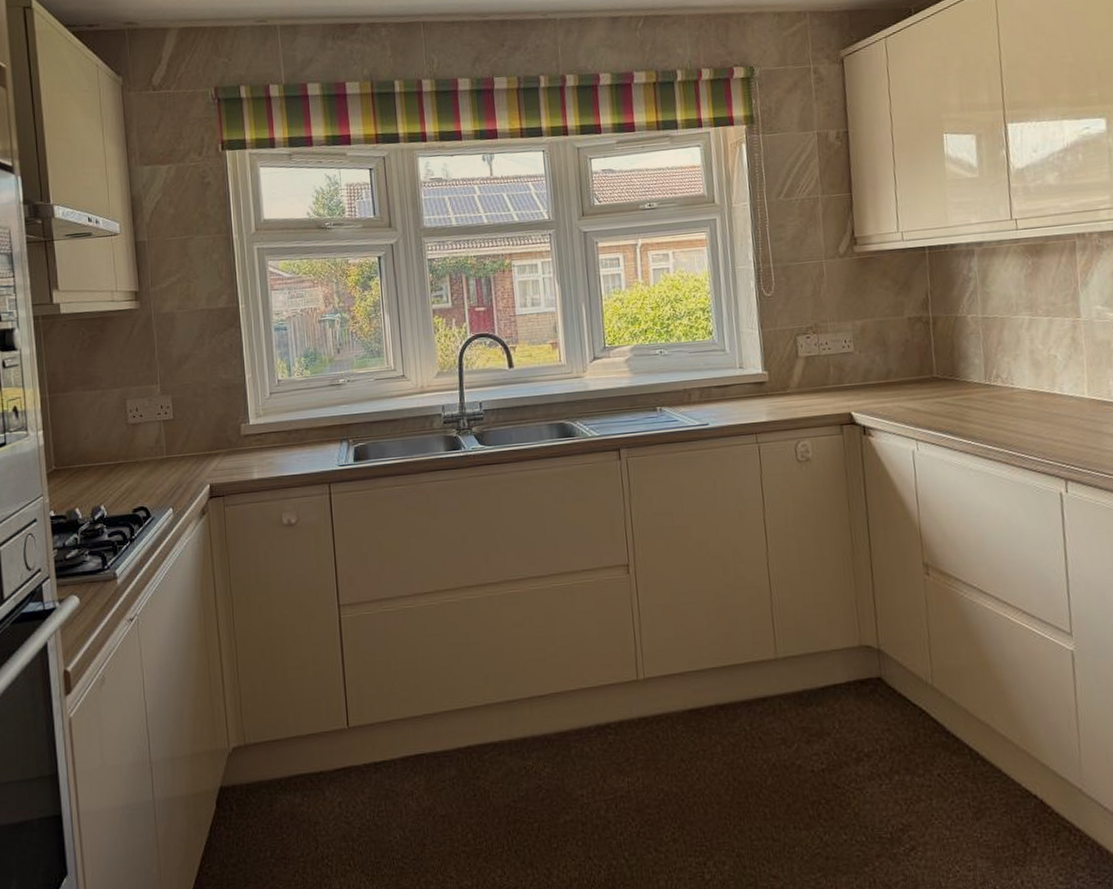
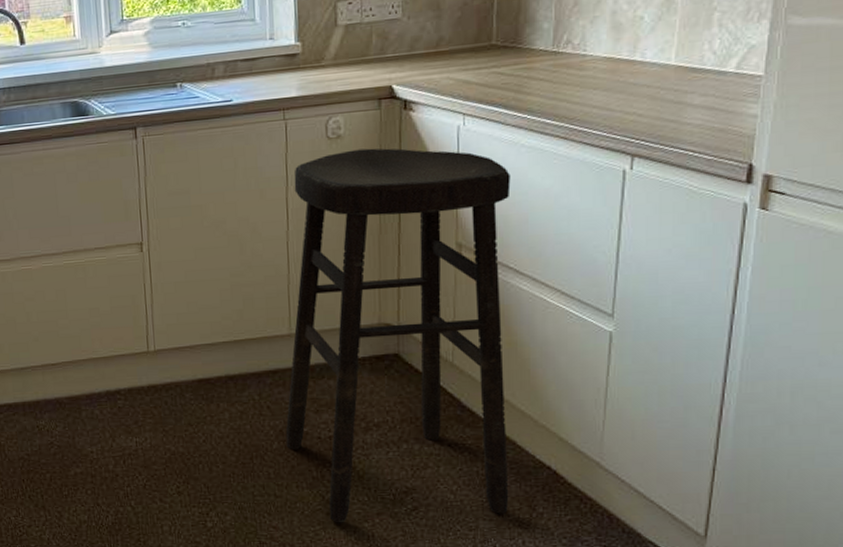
stool: none [769,470,1003,869] -> present [285,148,511,523]

